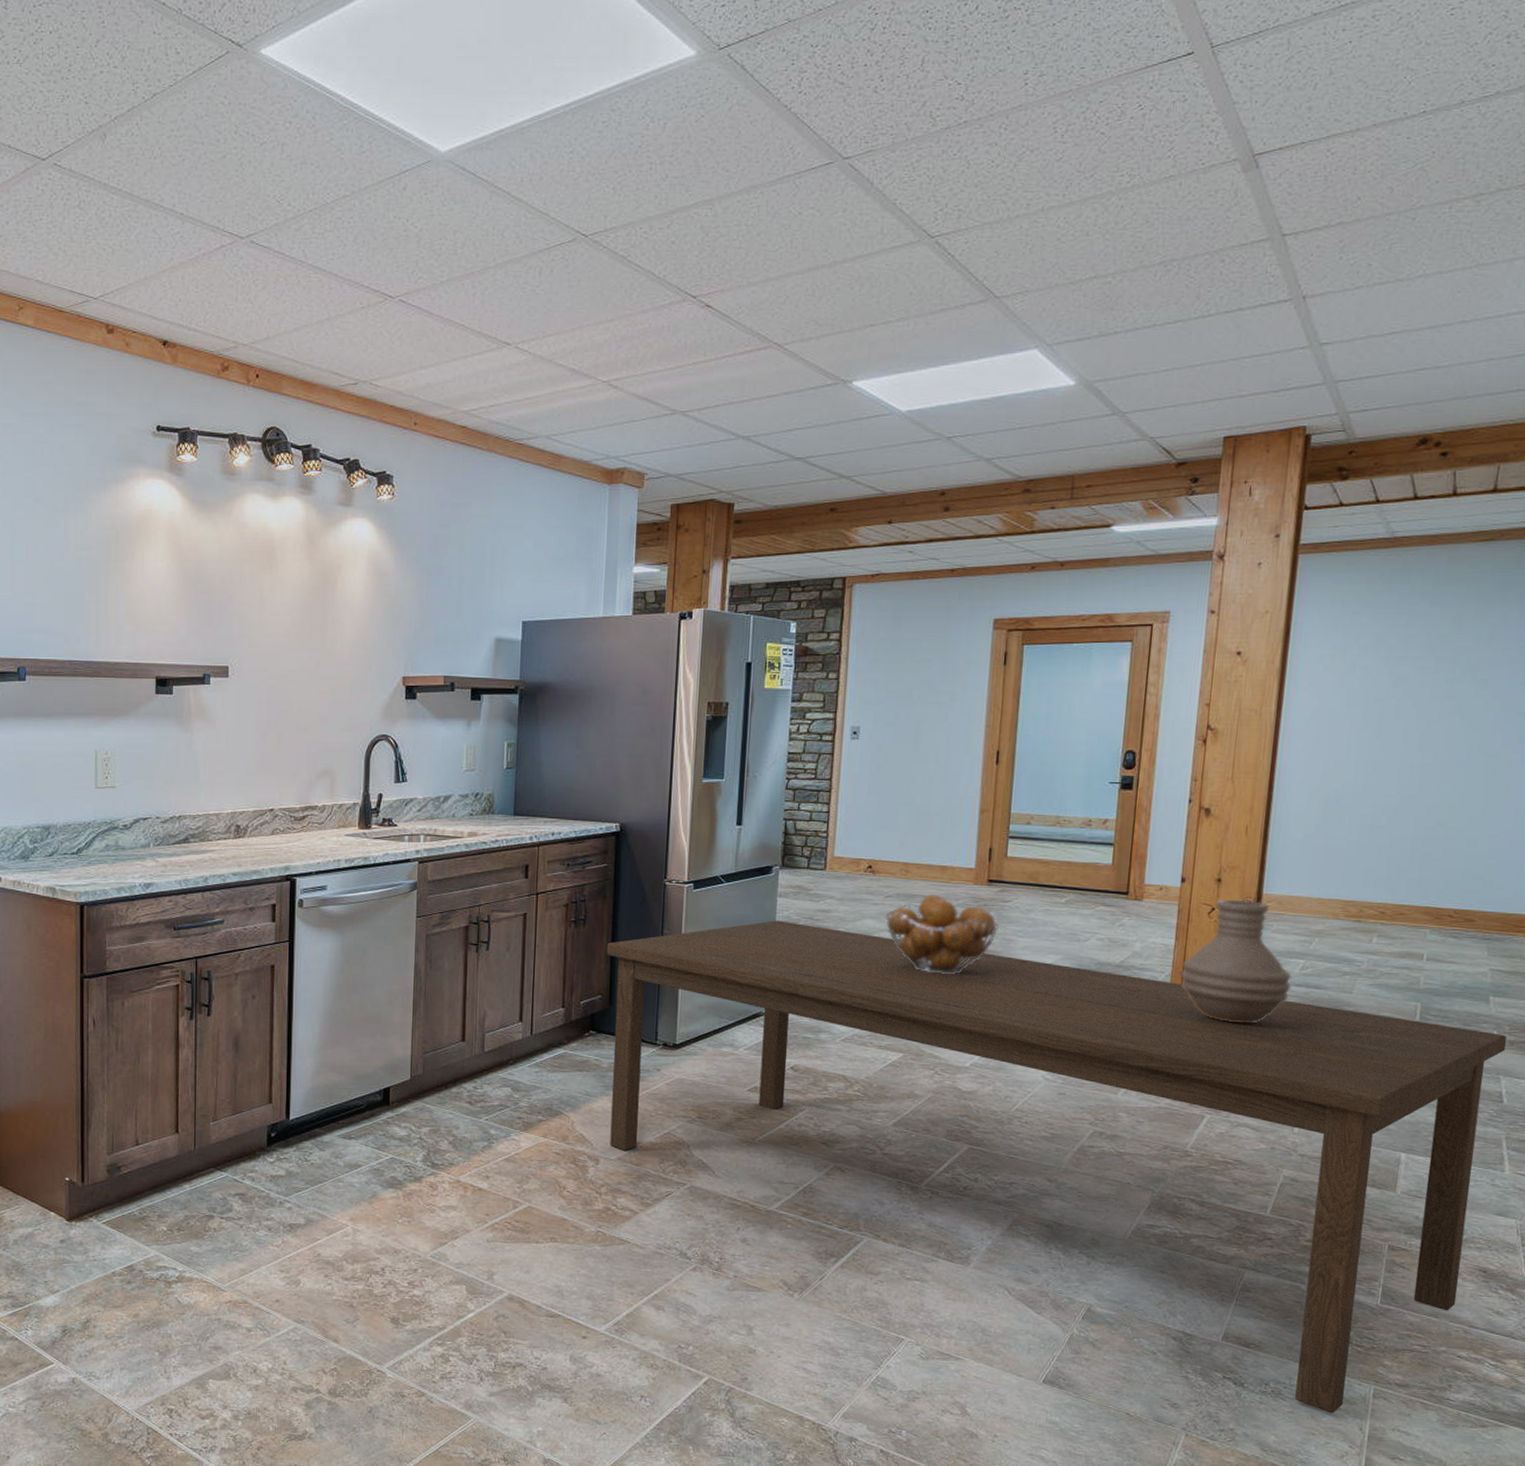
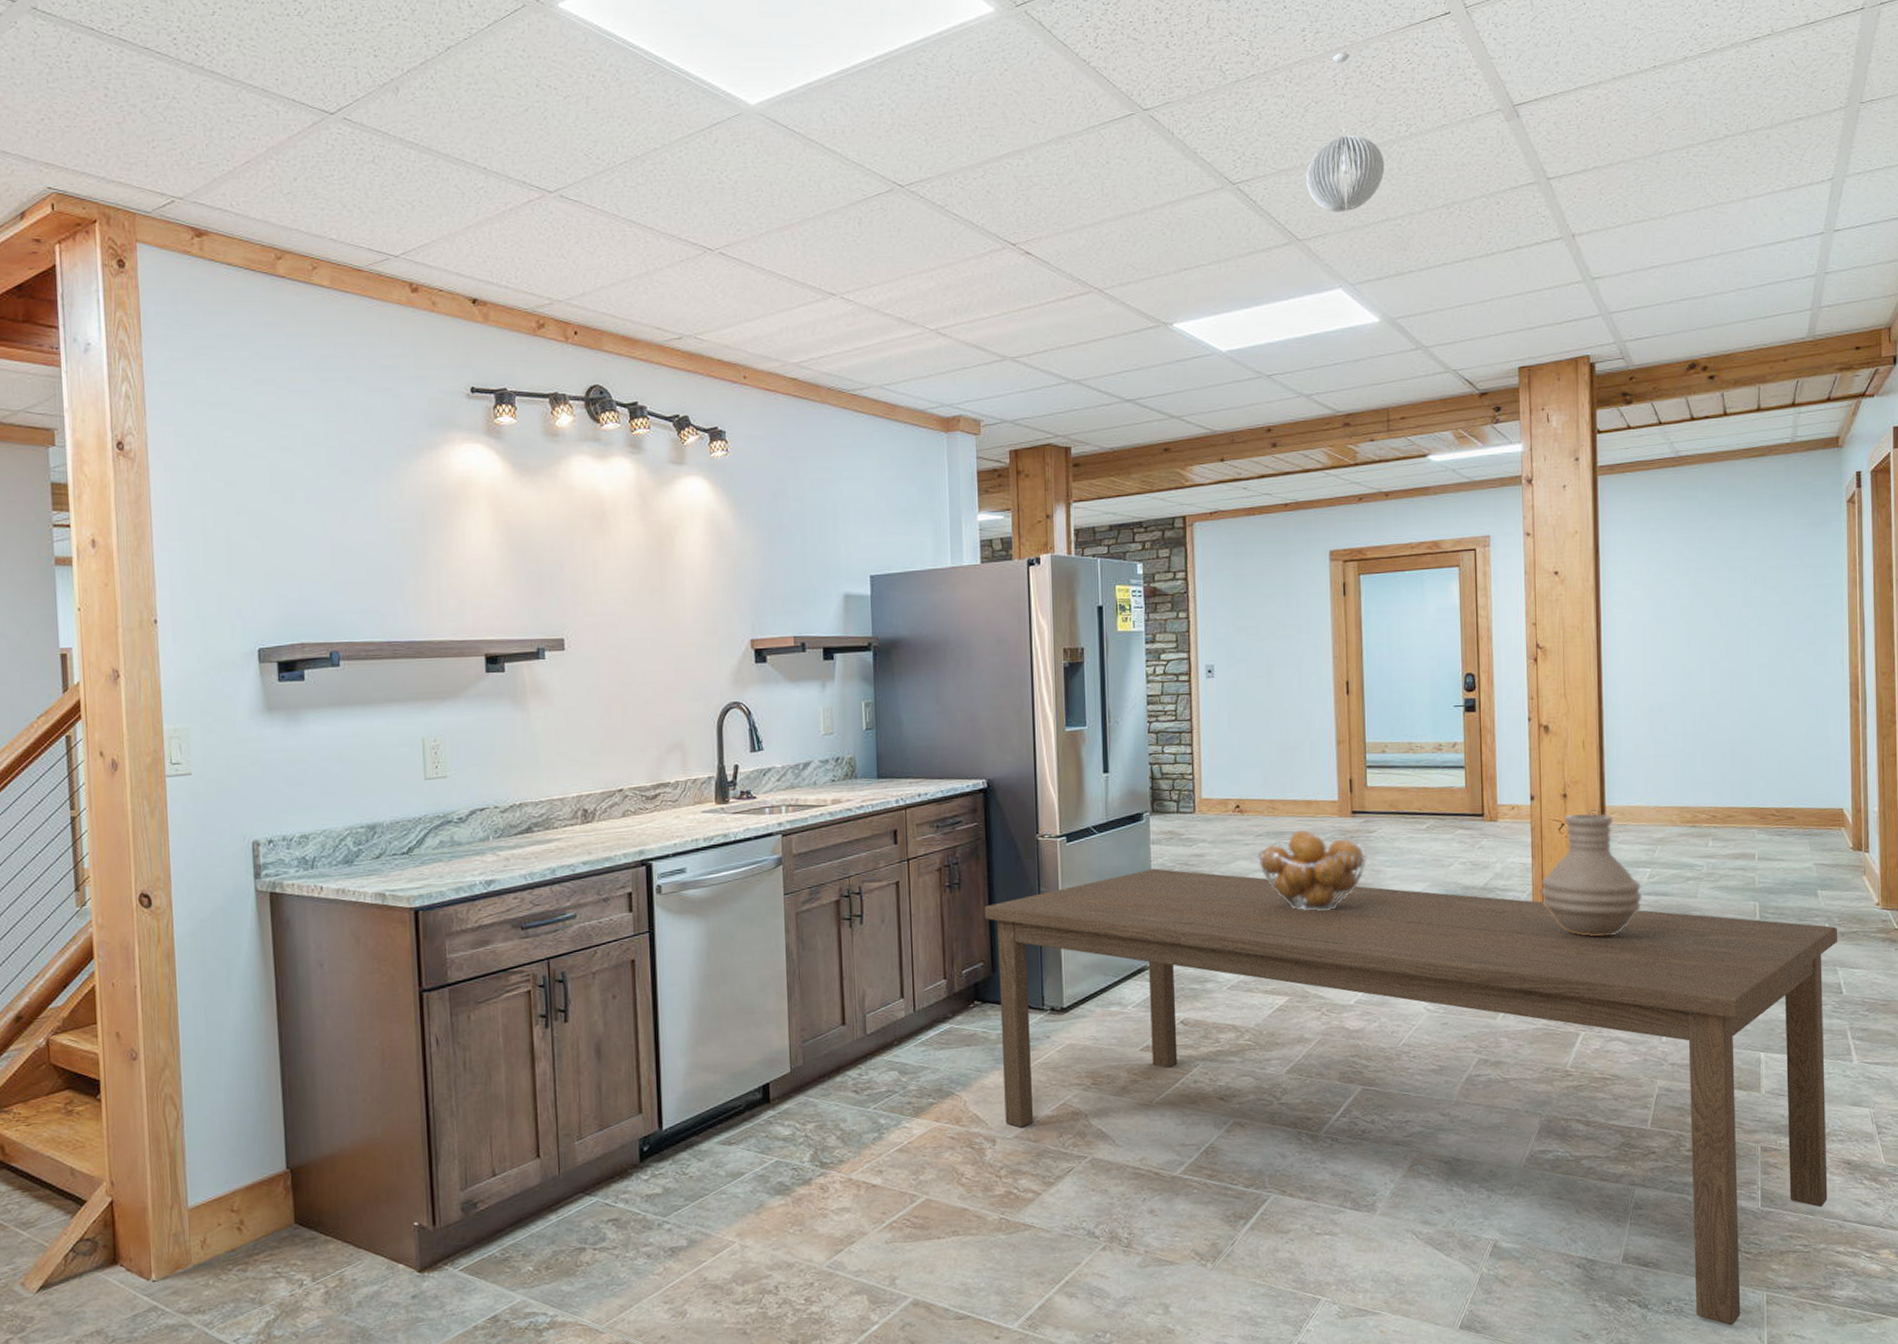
pendant light: none [1011,97,1101,269] -> present [1306,52,1385,213]

